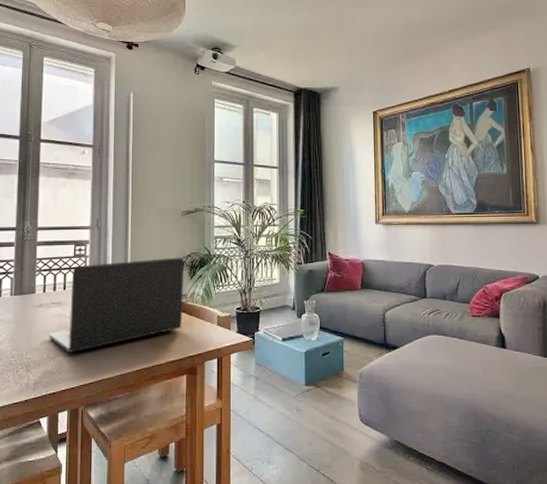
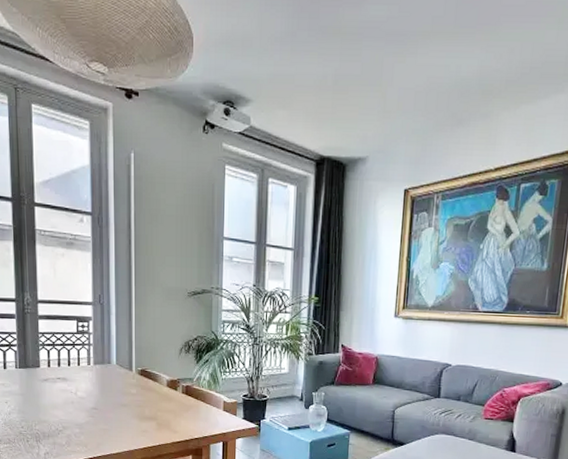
laptop: present [48,257,184,354] -> none [55,340,191,428]

